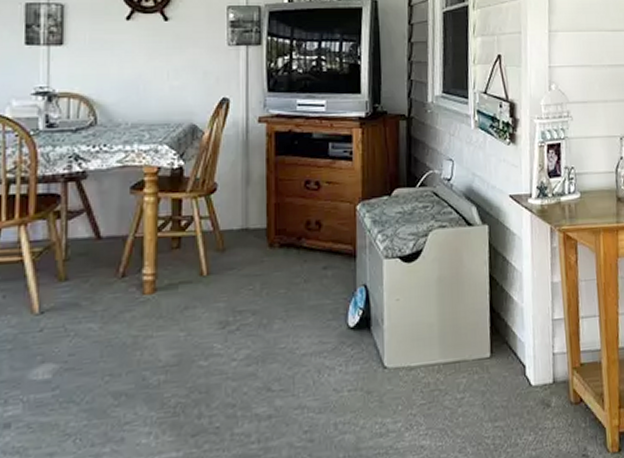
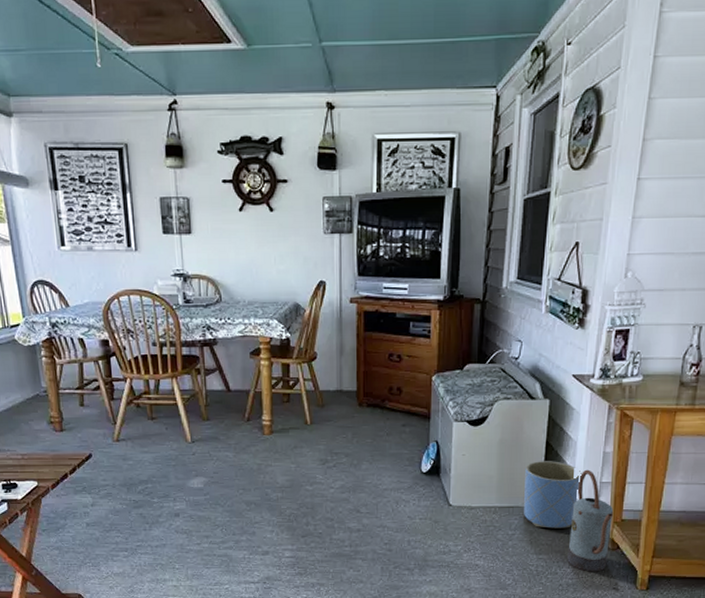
planter: none [469,298,532,385] -> present [524,461,582,529]
watering can: none [526,305,572,437] -> present [567,469,614,572]

